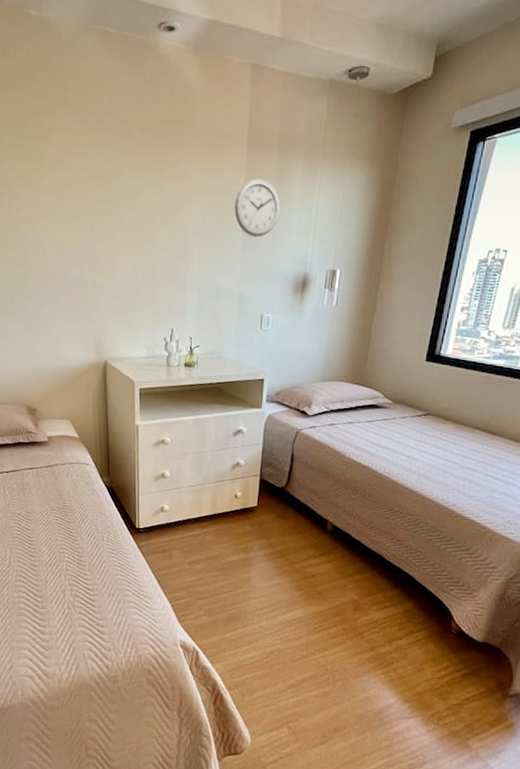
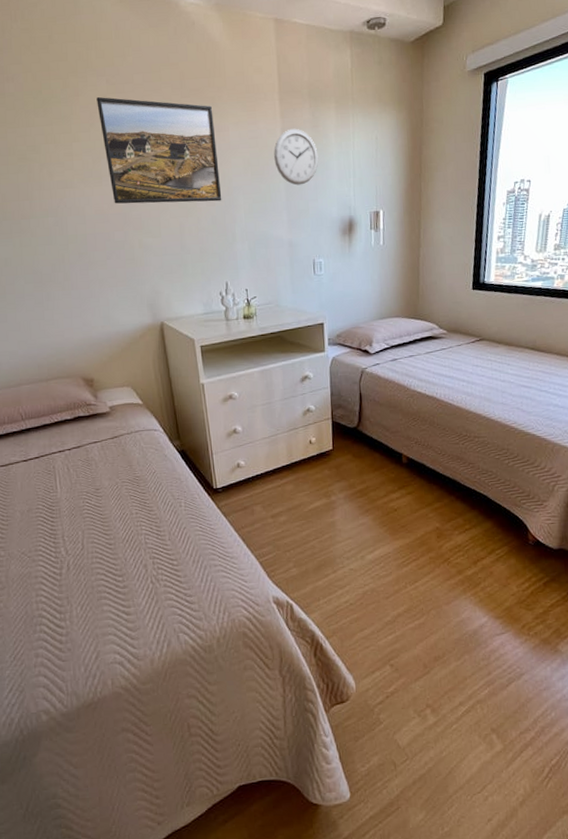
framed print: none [68,136,179,247] -> present [96,96,222,204]

